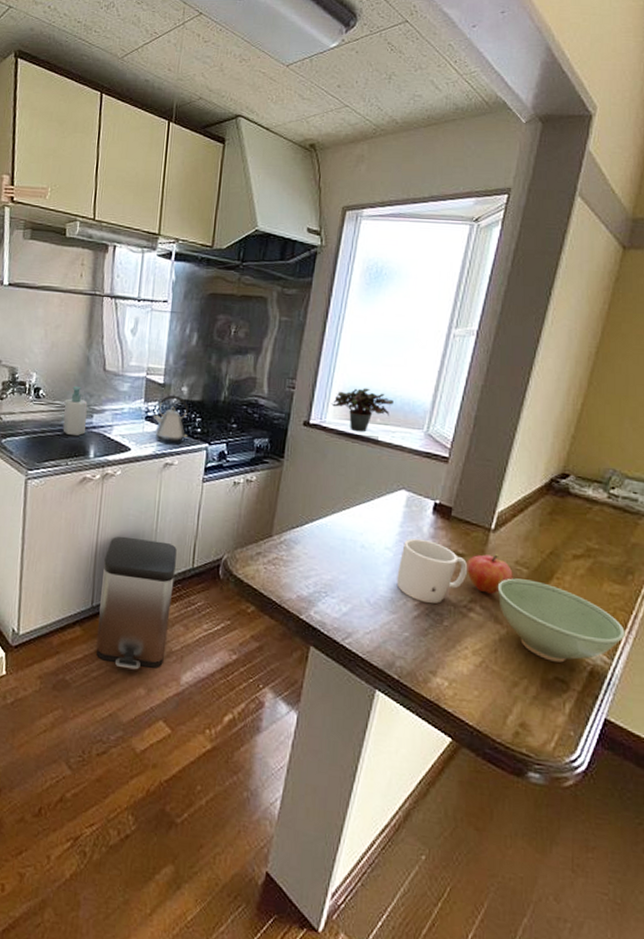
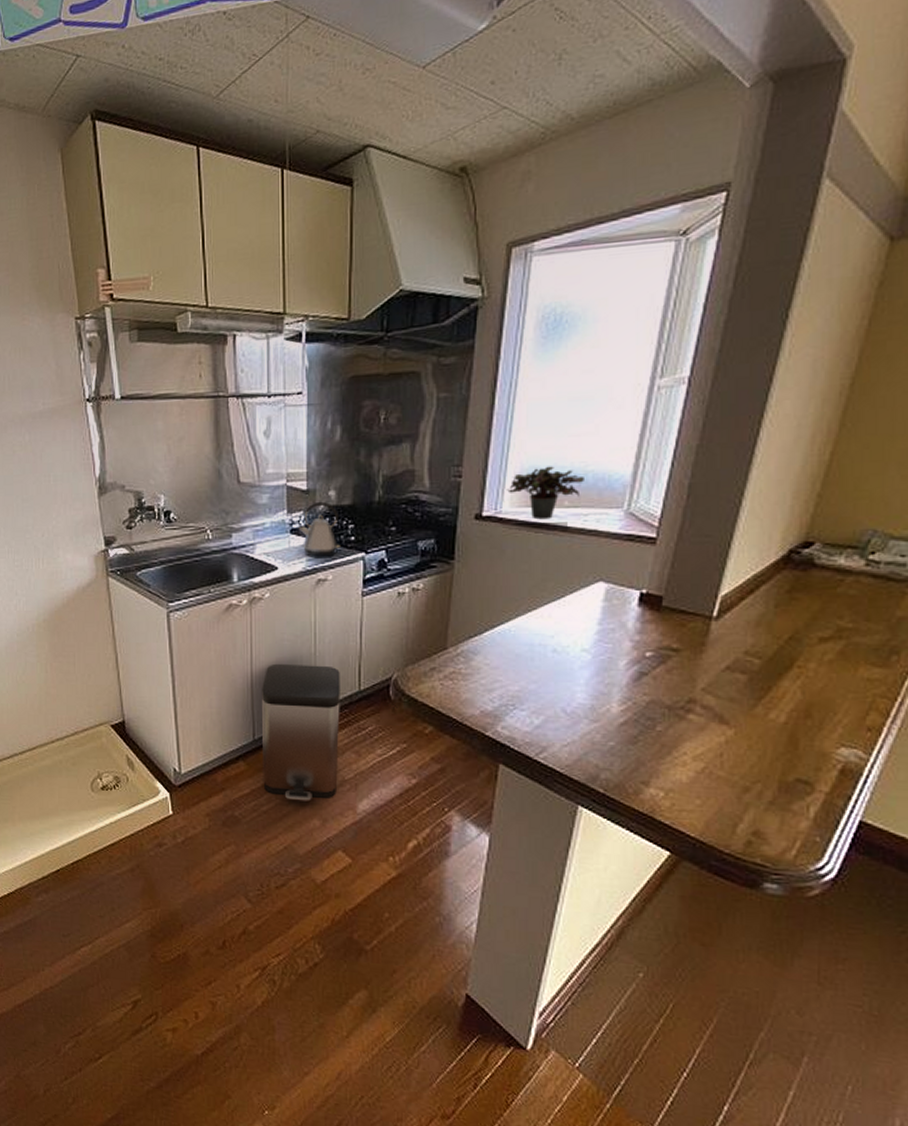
soap bottle: present [62,386,88,436] -> none [199,505,226,559]
mug: present [396,538,468,604] -> none [597,635,685,708]
fruit: present [467,554,513,594] -> none [683,645,742,691]
bowl: present [497,578,625,663] -> none [722,671,887,762]

